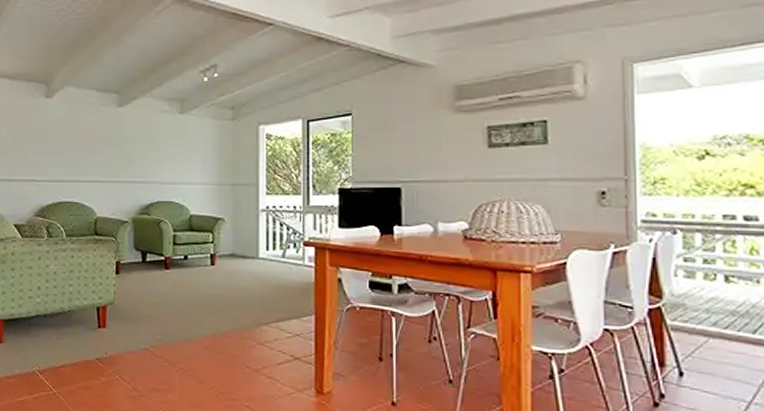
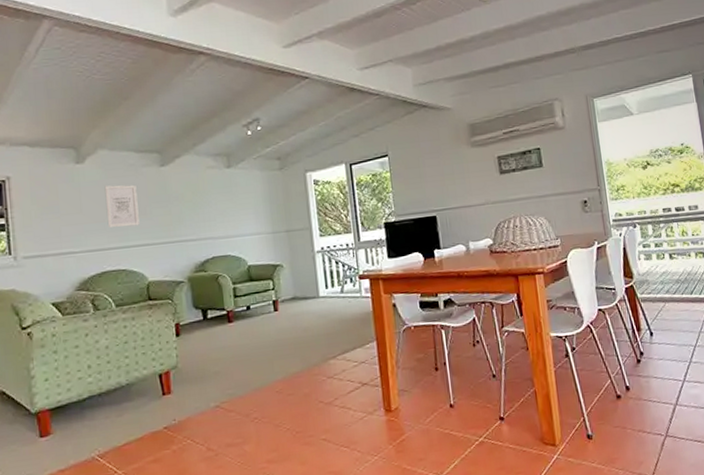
wall art: none [66,121,95,162] -> present [104,185,140,227]

